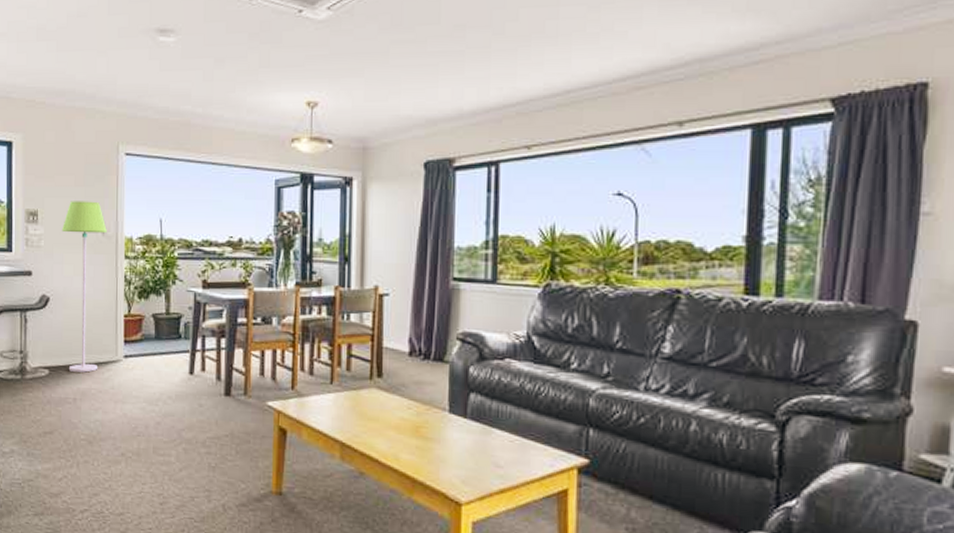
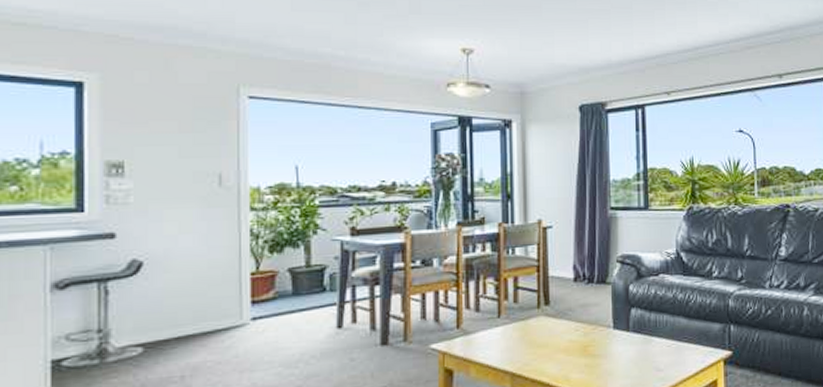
floor lamp: present [61,201,107,373] -> none [160,149,225,345]

